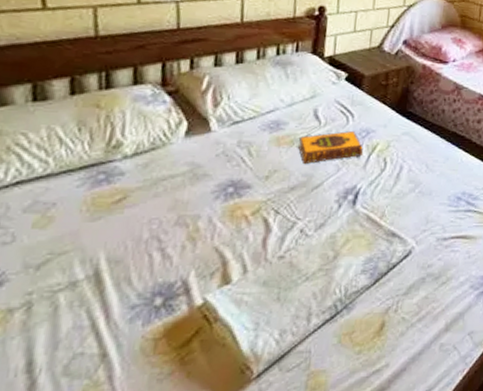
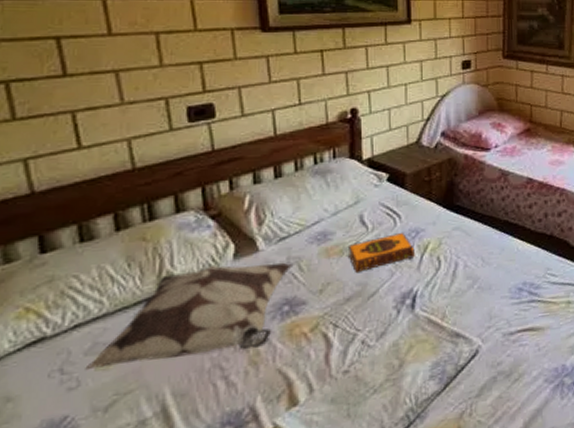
decorative pillow: none [21,139,244,227] -> present [85,262,294,371]

